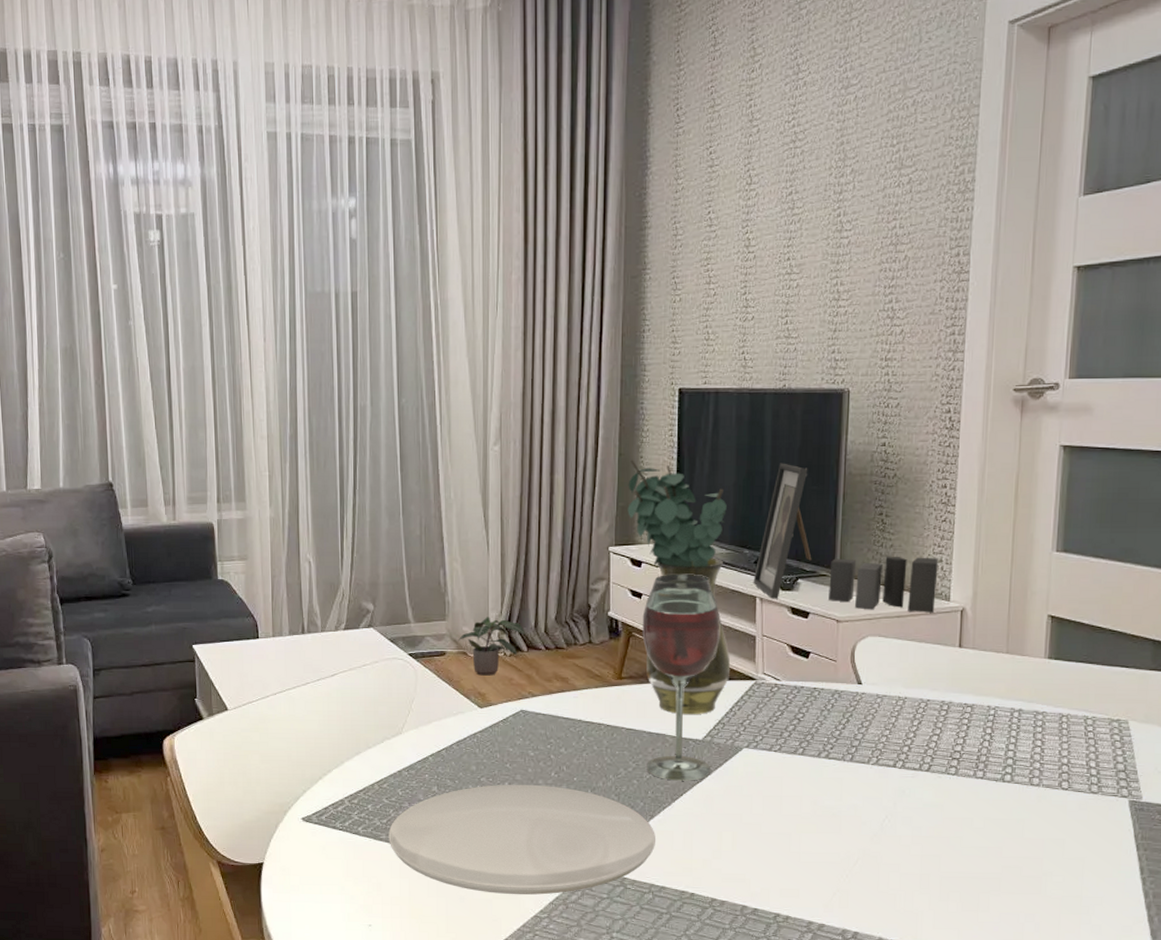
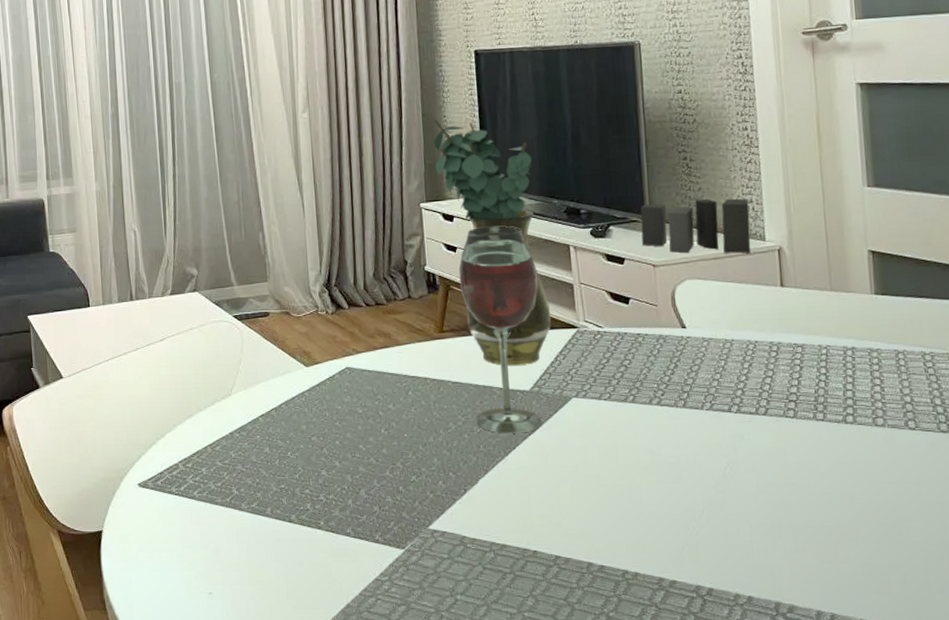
plate: present [388,784,655,895] -> none [223,442,492,556]
potted plant: present [458,617,525,676] -> none [280,276,345,335]
picture frame: present [753,463,812,599] -> none [565,114,621,247]

